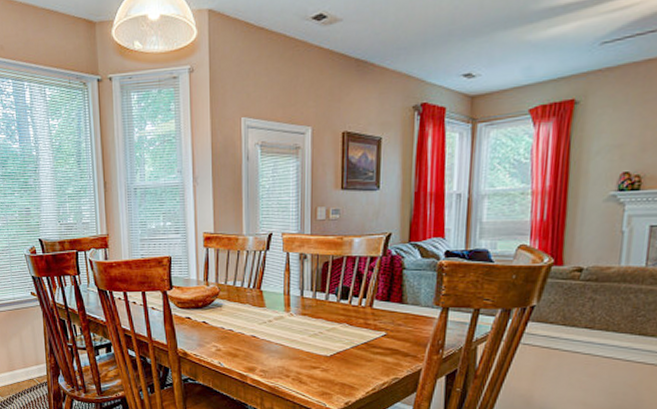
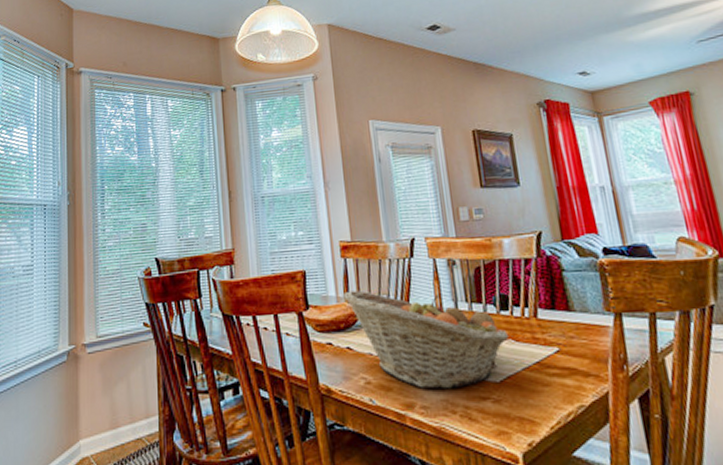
fruit basket: none [204,276,345,359] -> present [344,290,510,390]

